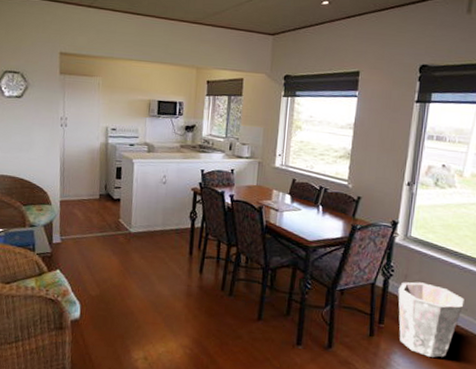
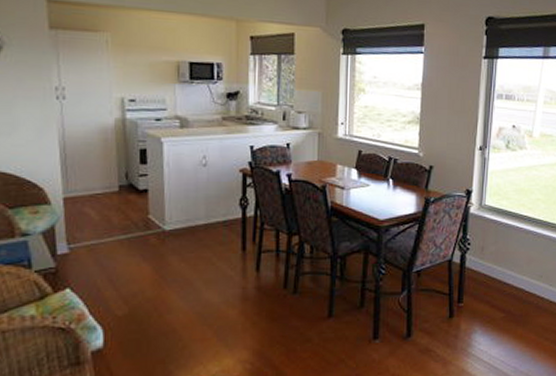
waste bin: present [398,281,465,358] -> none [475,253,539,331]

